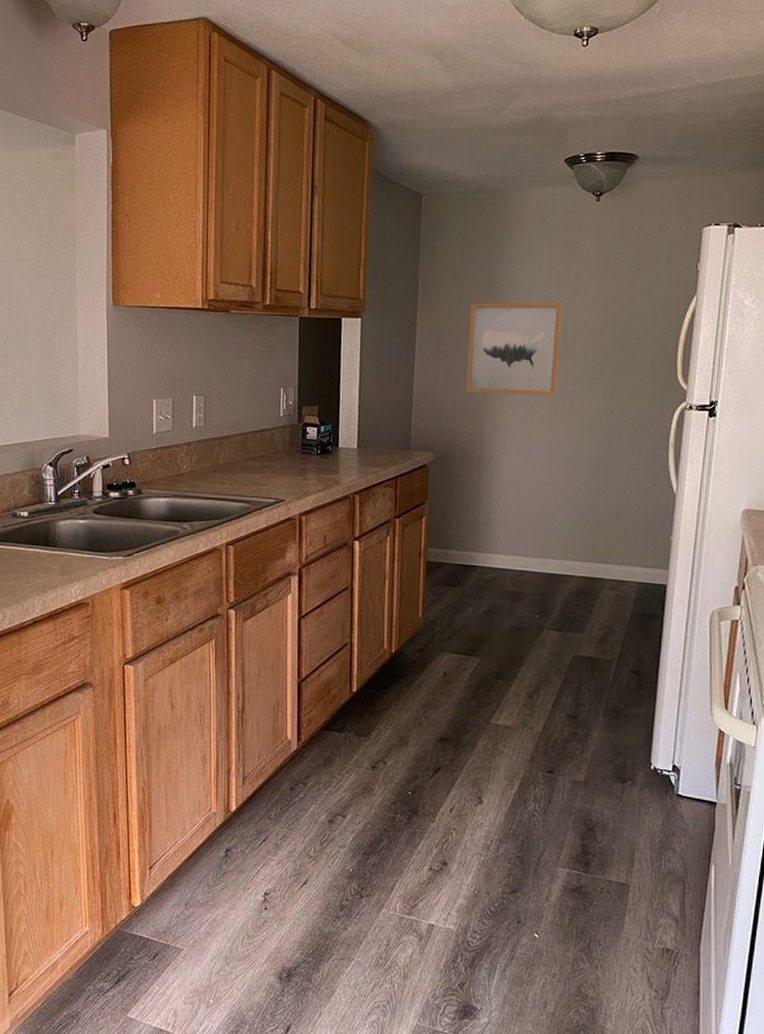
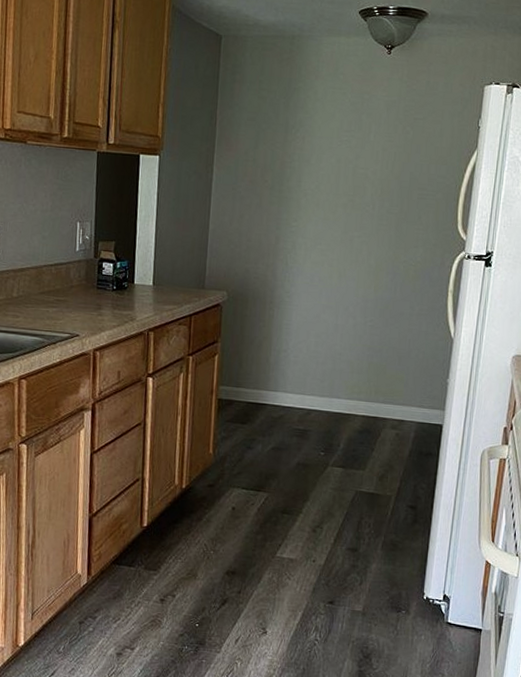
wall art: present [465,302,563,395] -> none [259,146,354,240]

